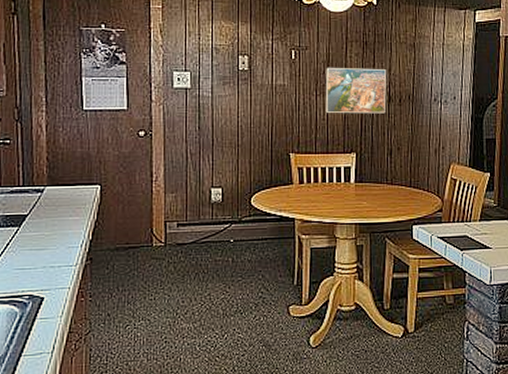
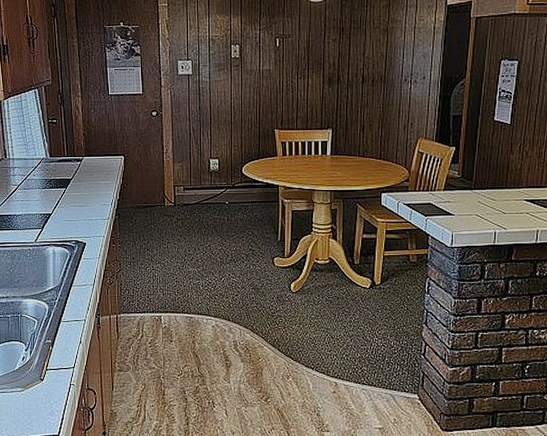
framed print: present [325,68,386,114] -> none [305,52,360,94]

